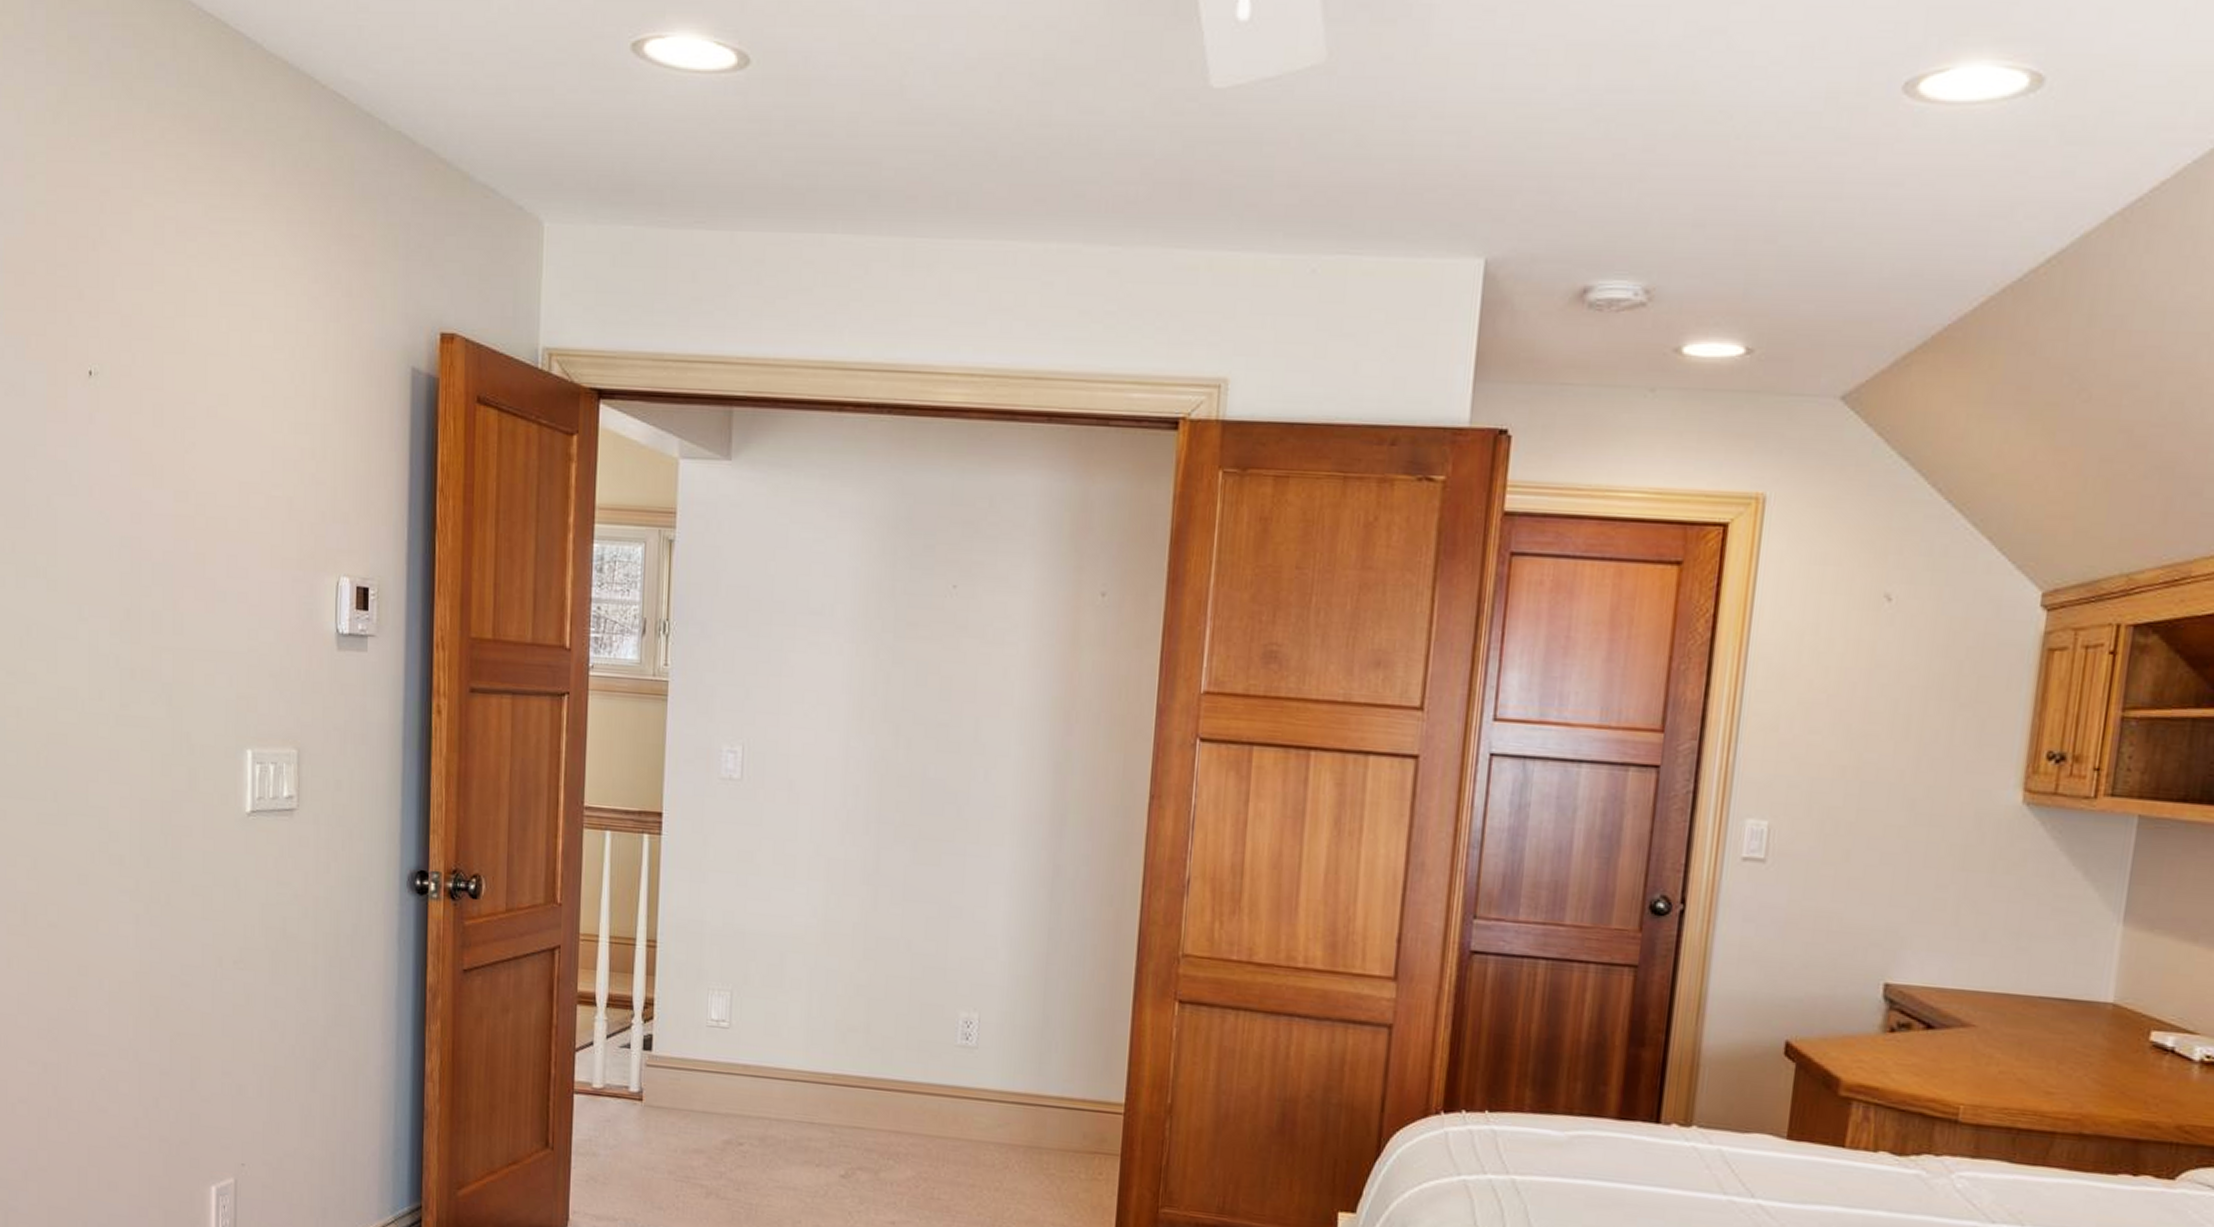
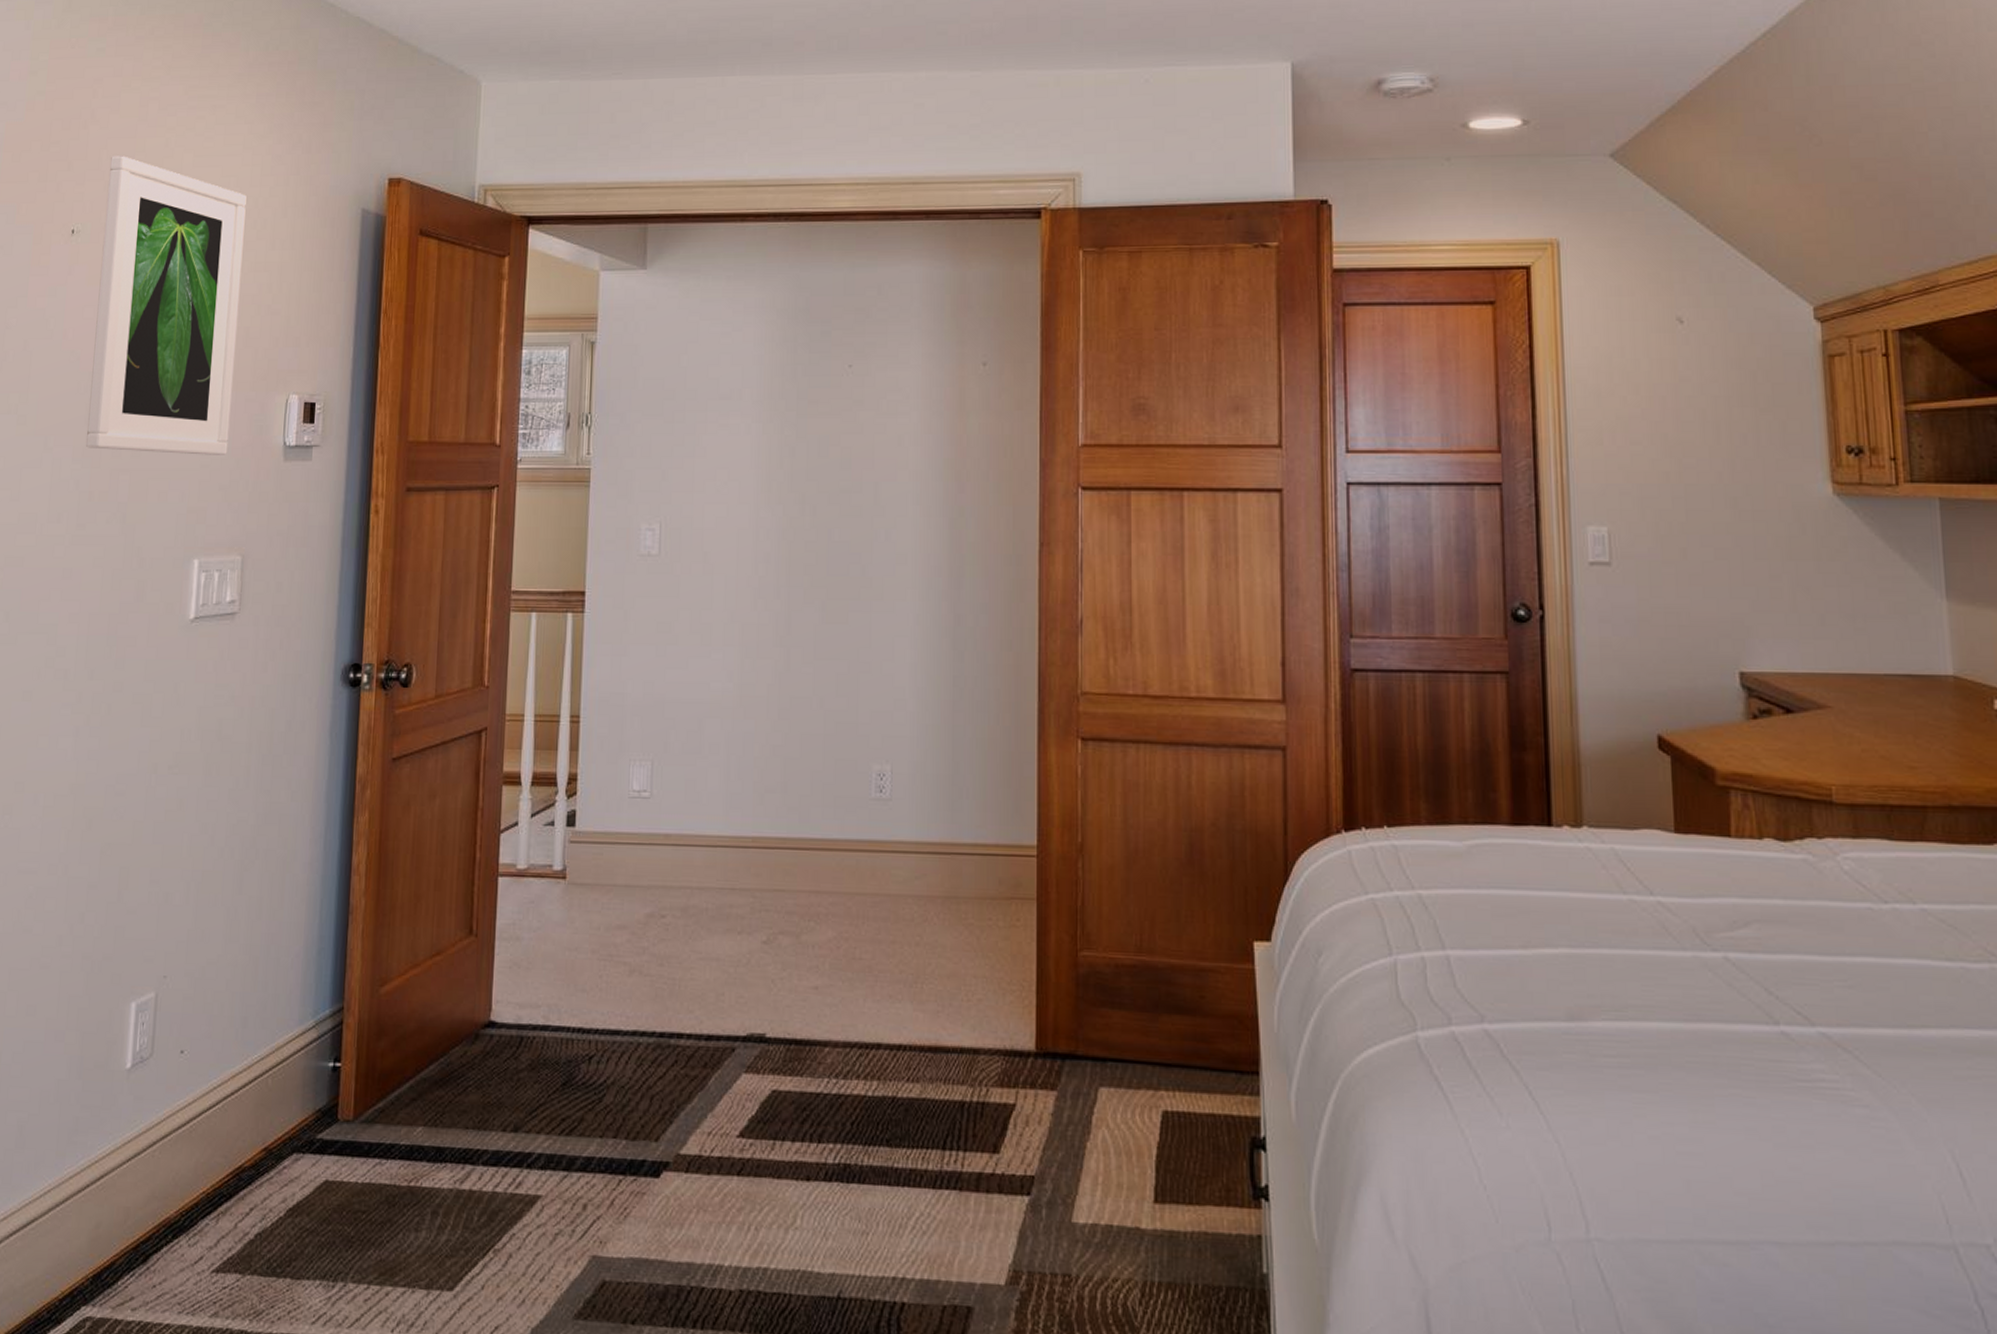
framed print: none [122,285,282,639] -> present [85,156,247,455]

